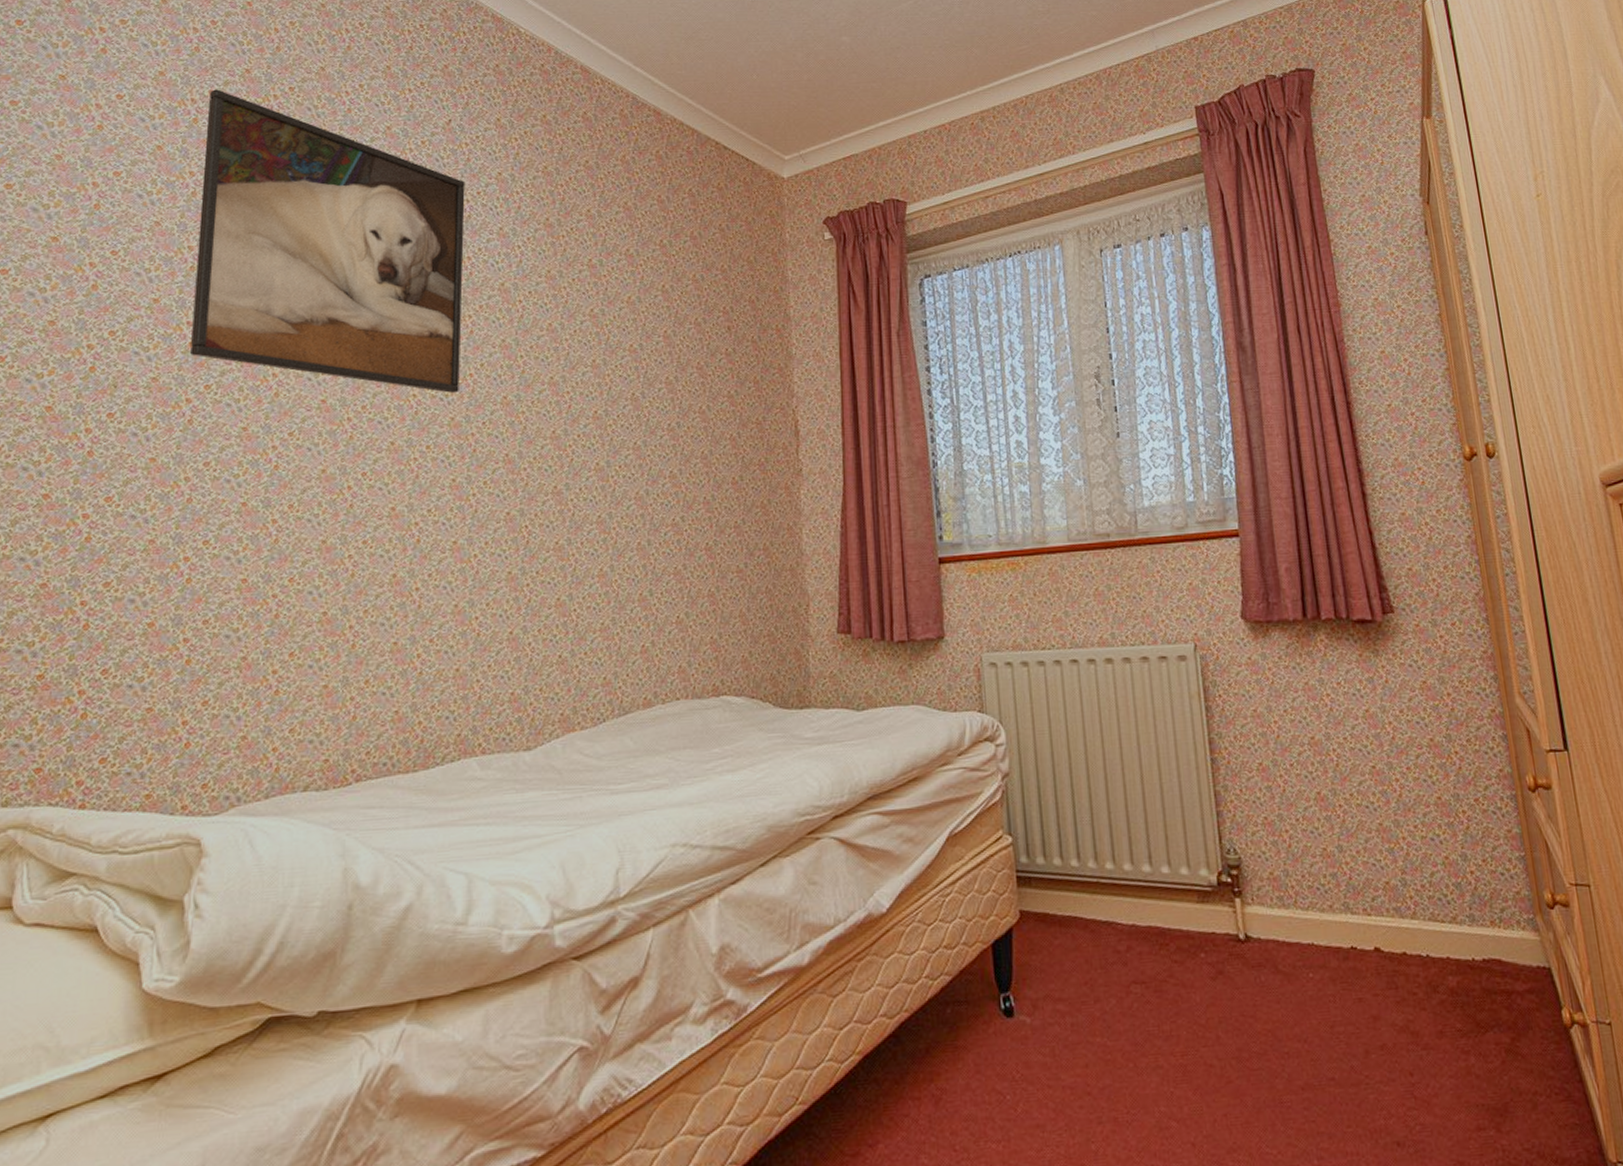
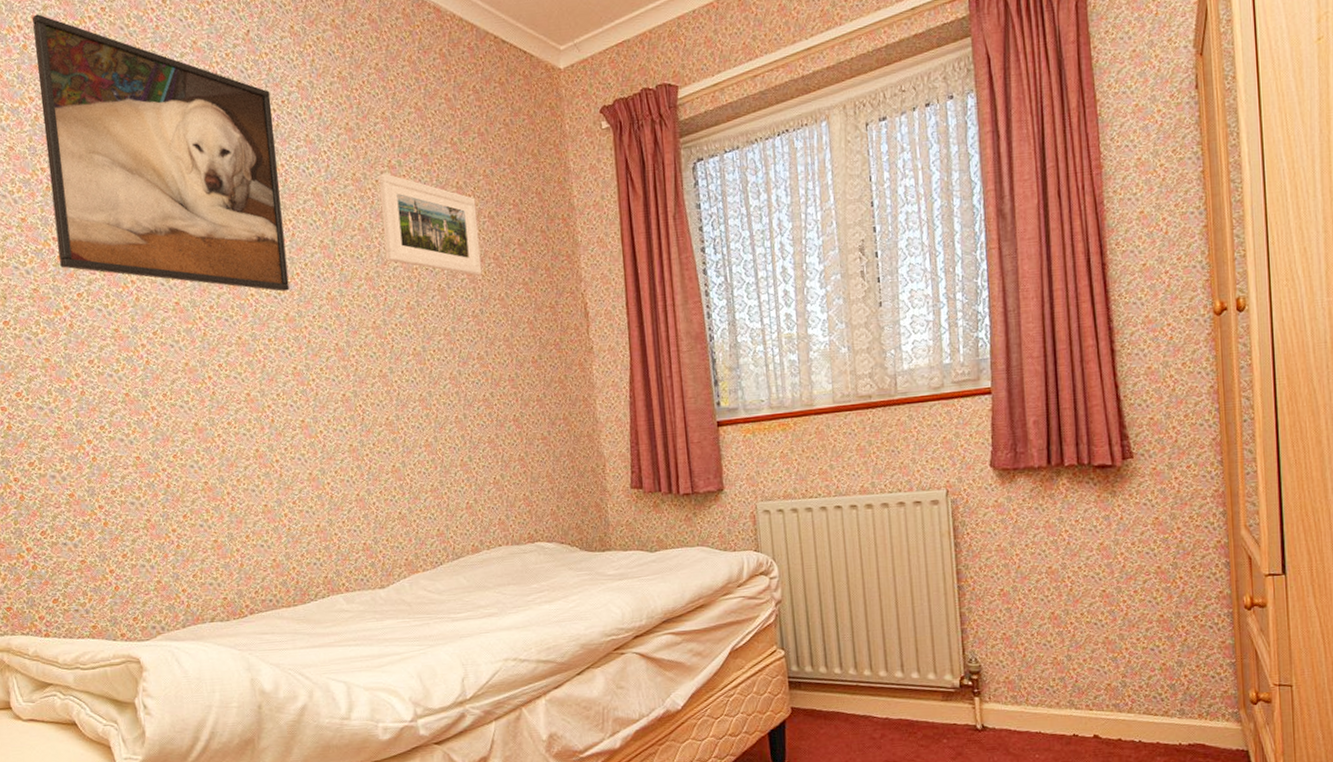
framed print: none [575,271,683,386] -> present [378,172,483,276]

